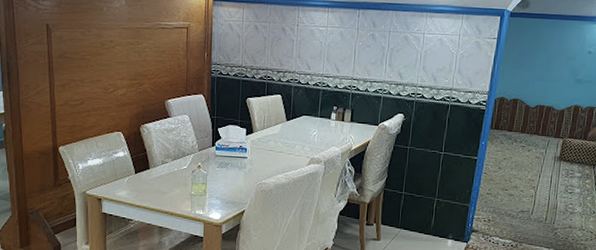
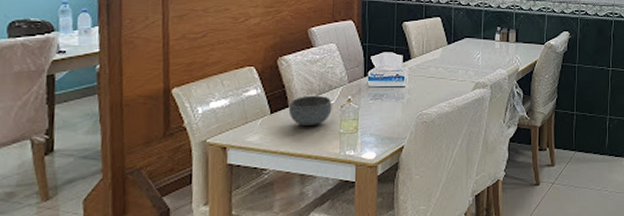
bowl: none [149,160,185,187] -> present [288,95,332,127]

